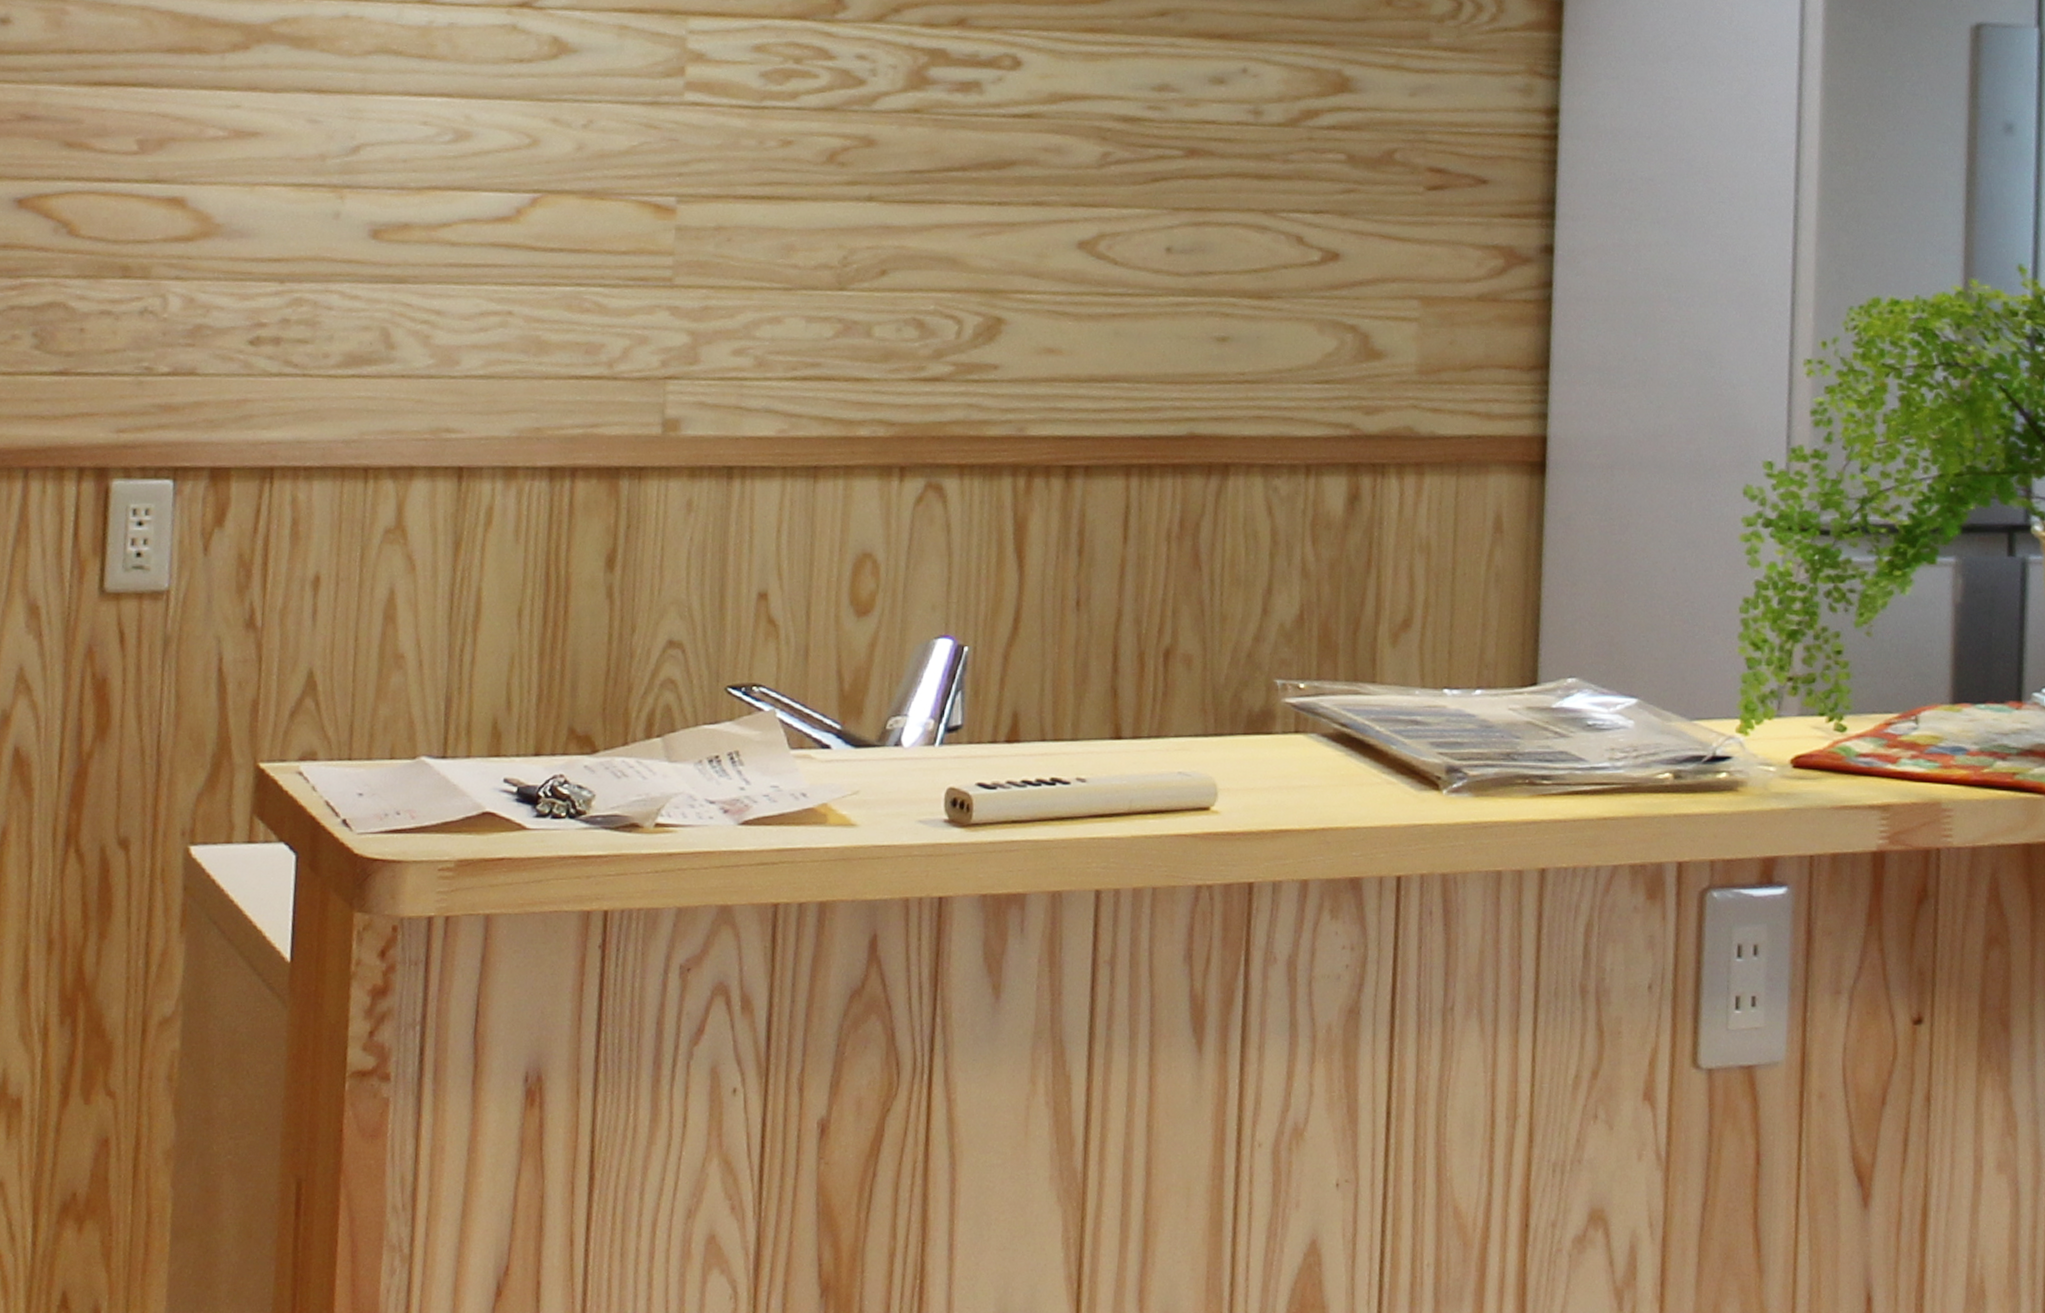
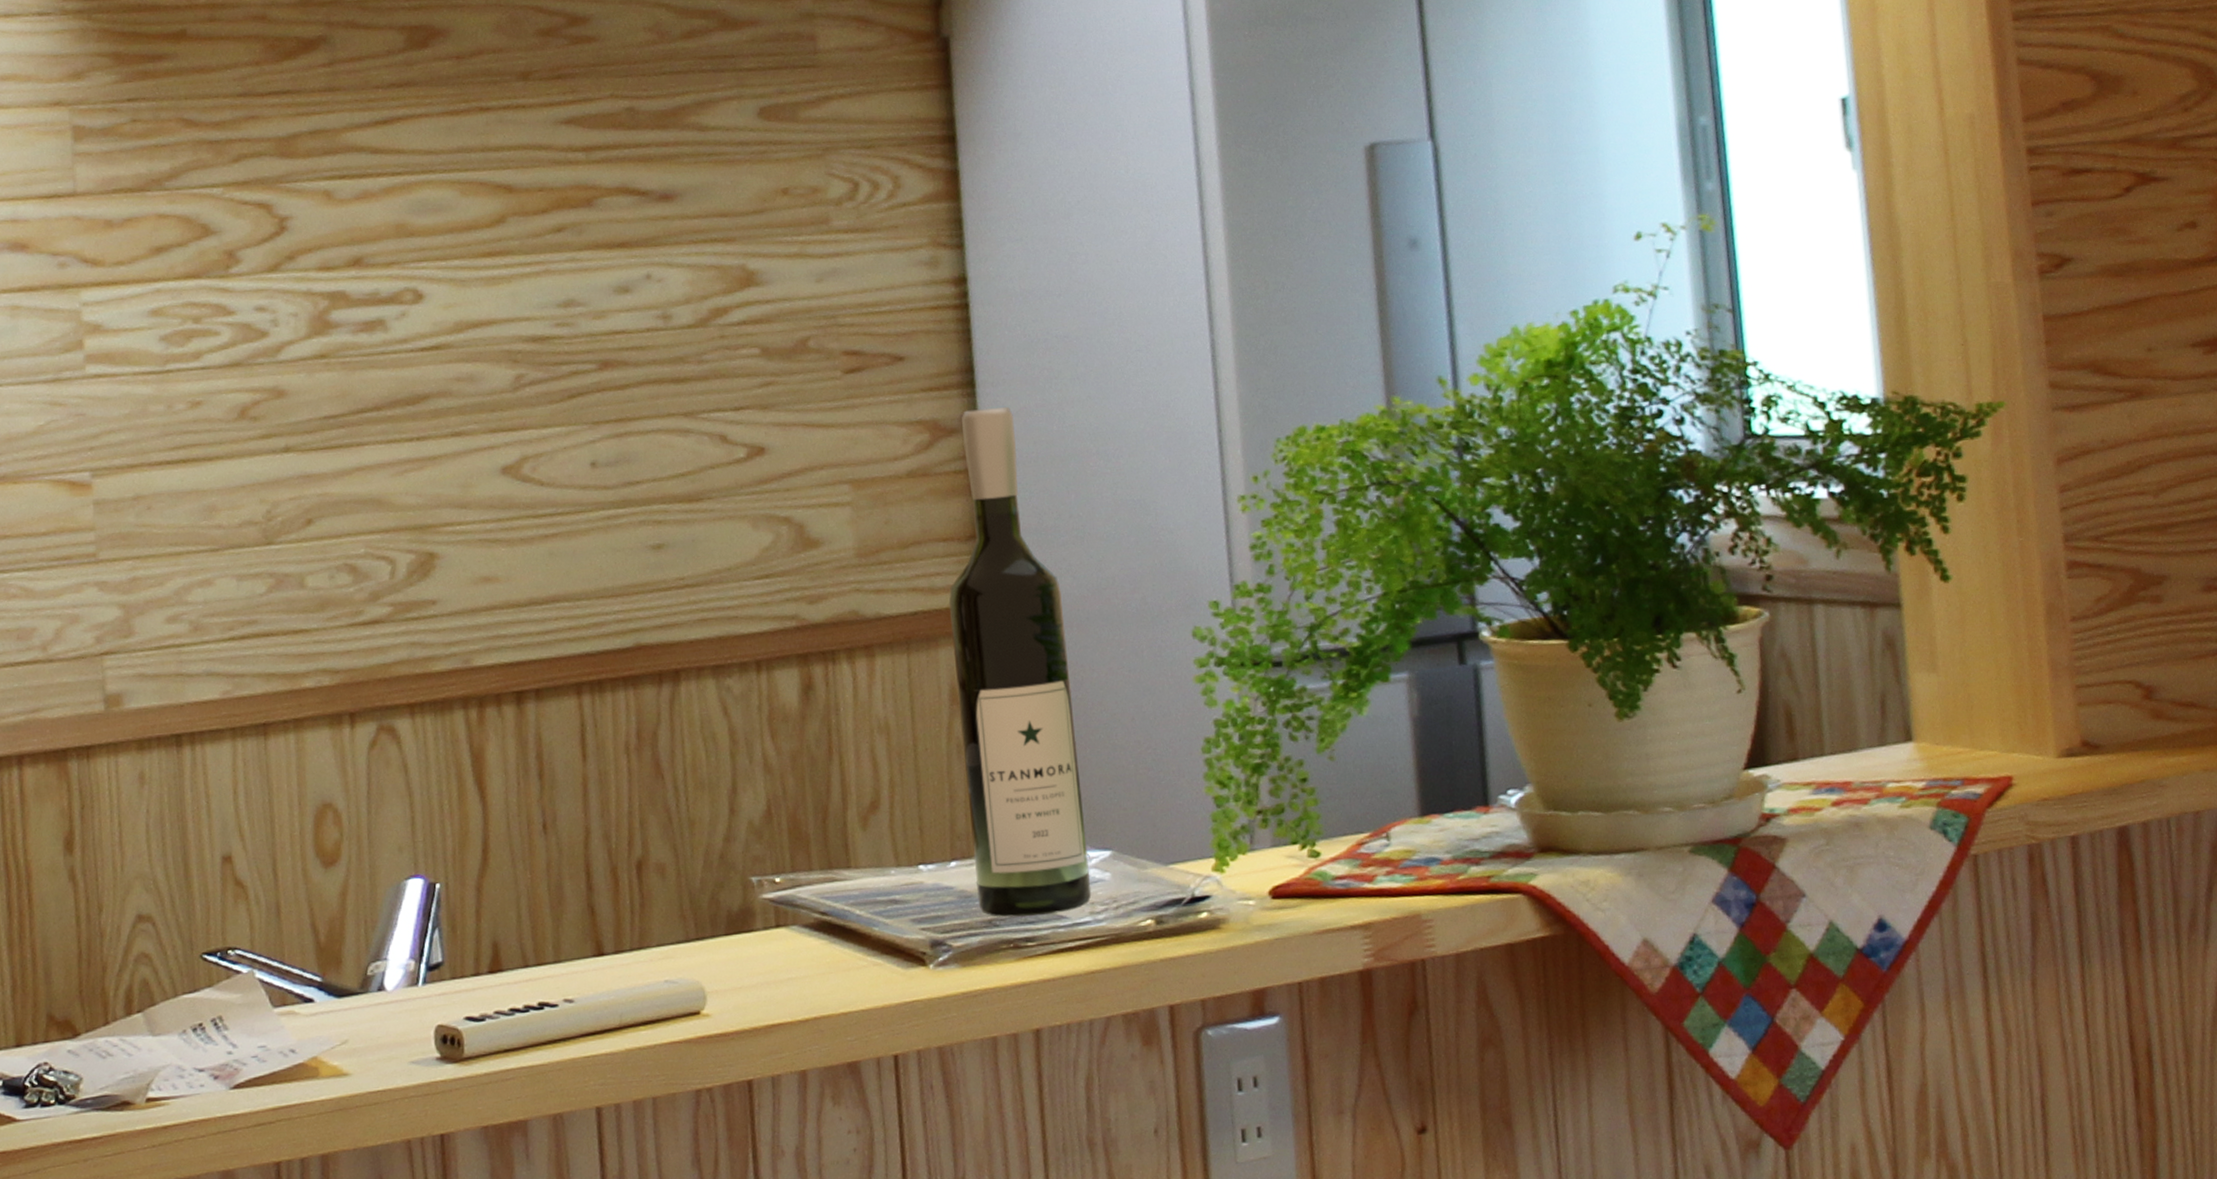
bottle: none [1498,241,1617,755] -> present [948,406,1092,918]

